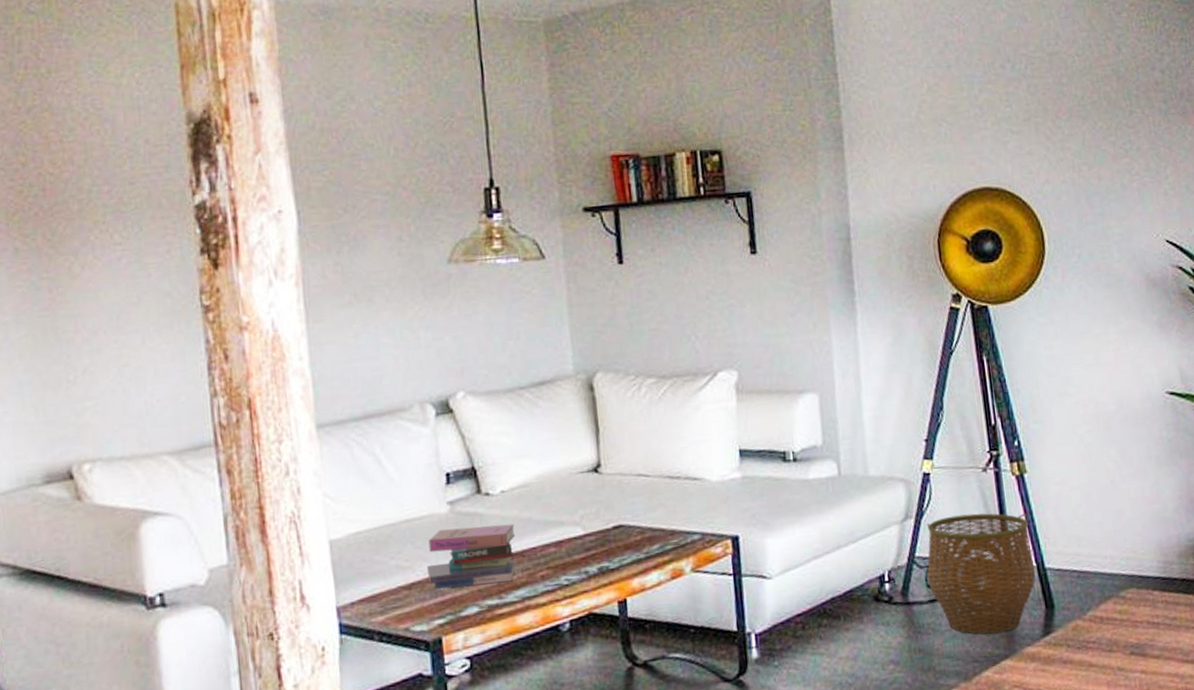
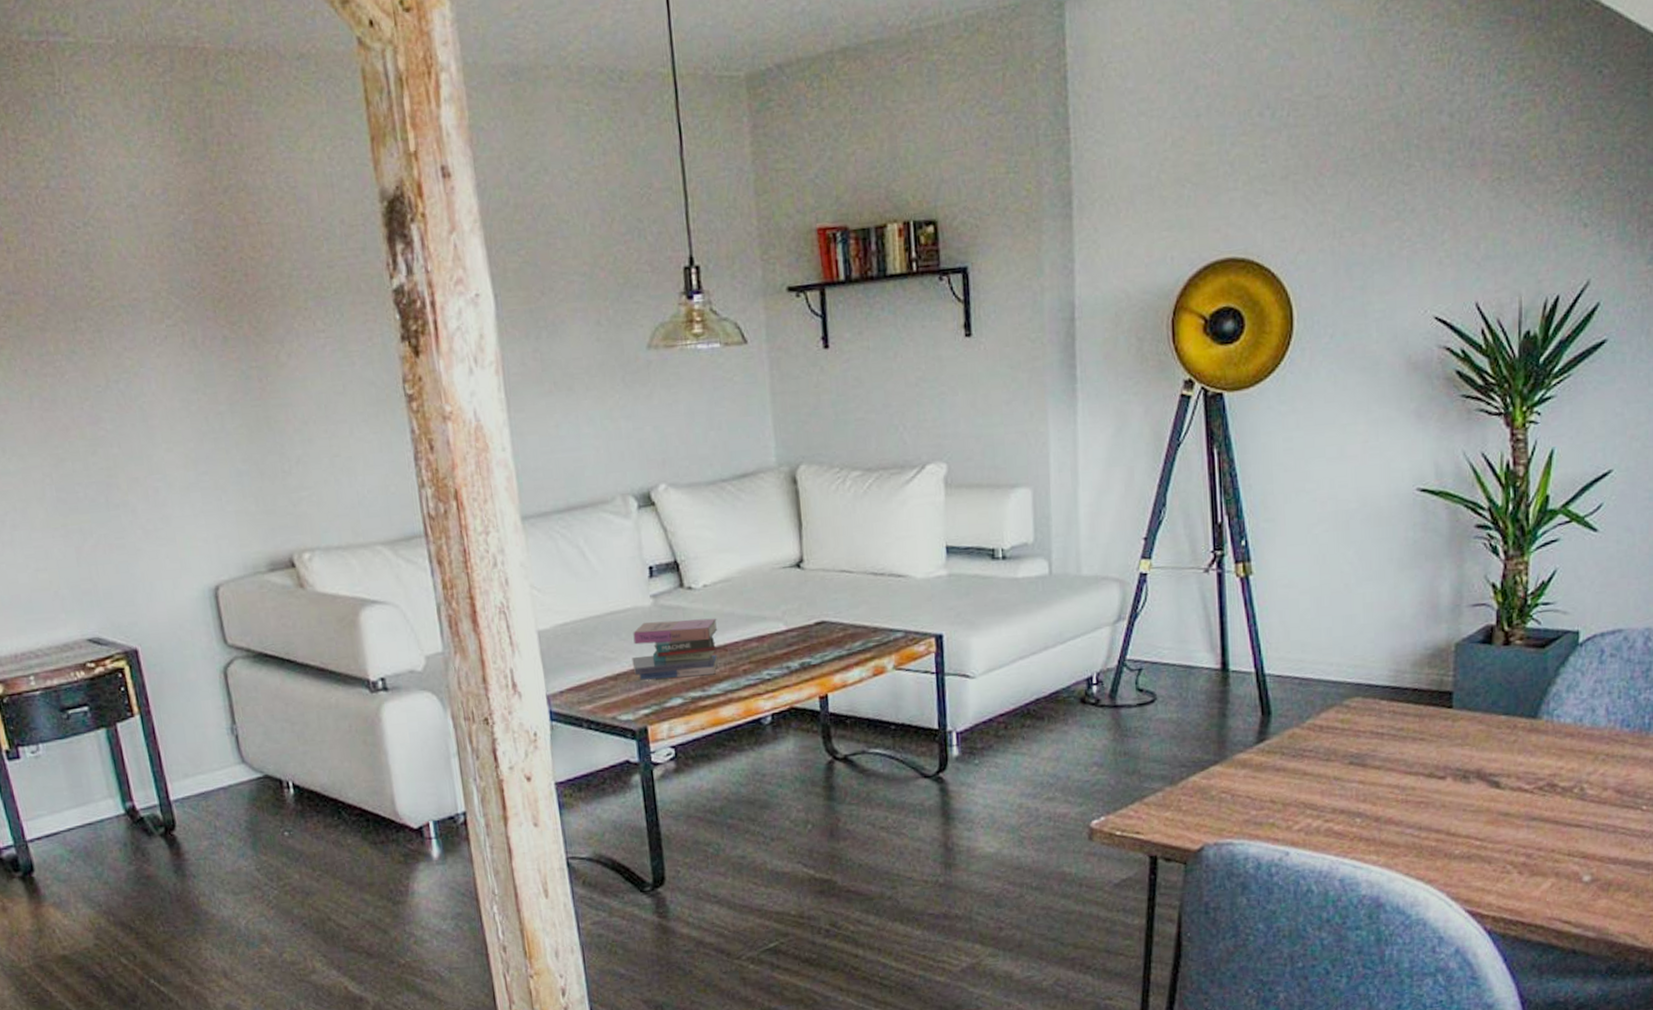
basket: present [926,513,1036,635] -> none [1136,616,1254,740]

